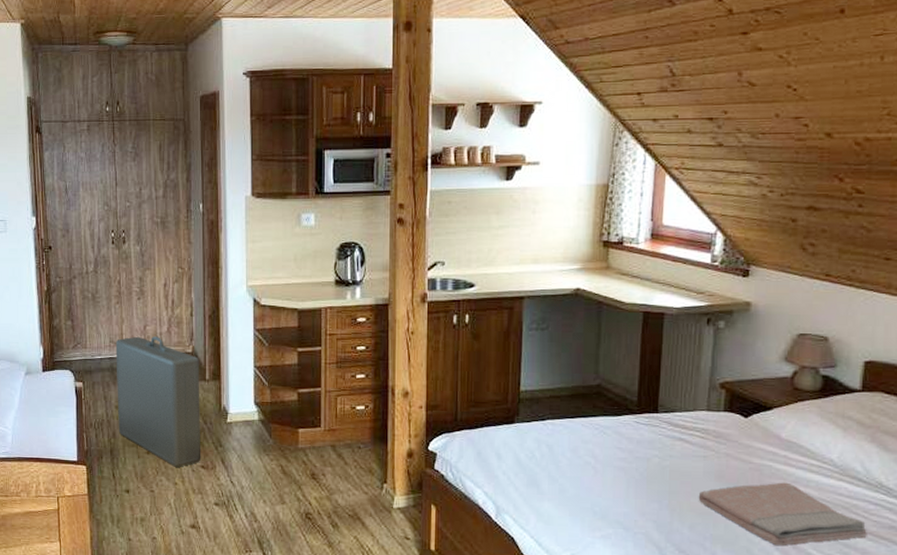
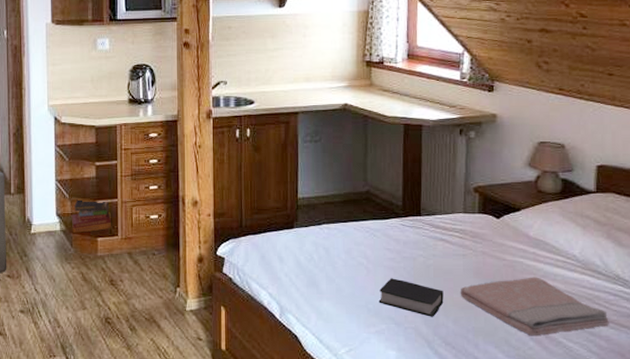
books: none [270,388,315,424] -> present [71,199,112,234]
book: none [606,479,680,523] -> present [378,278,444,317]

